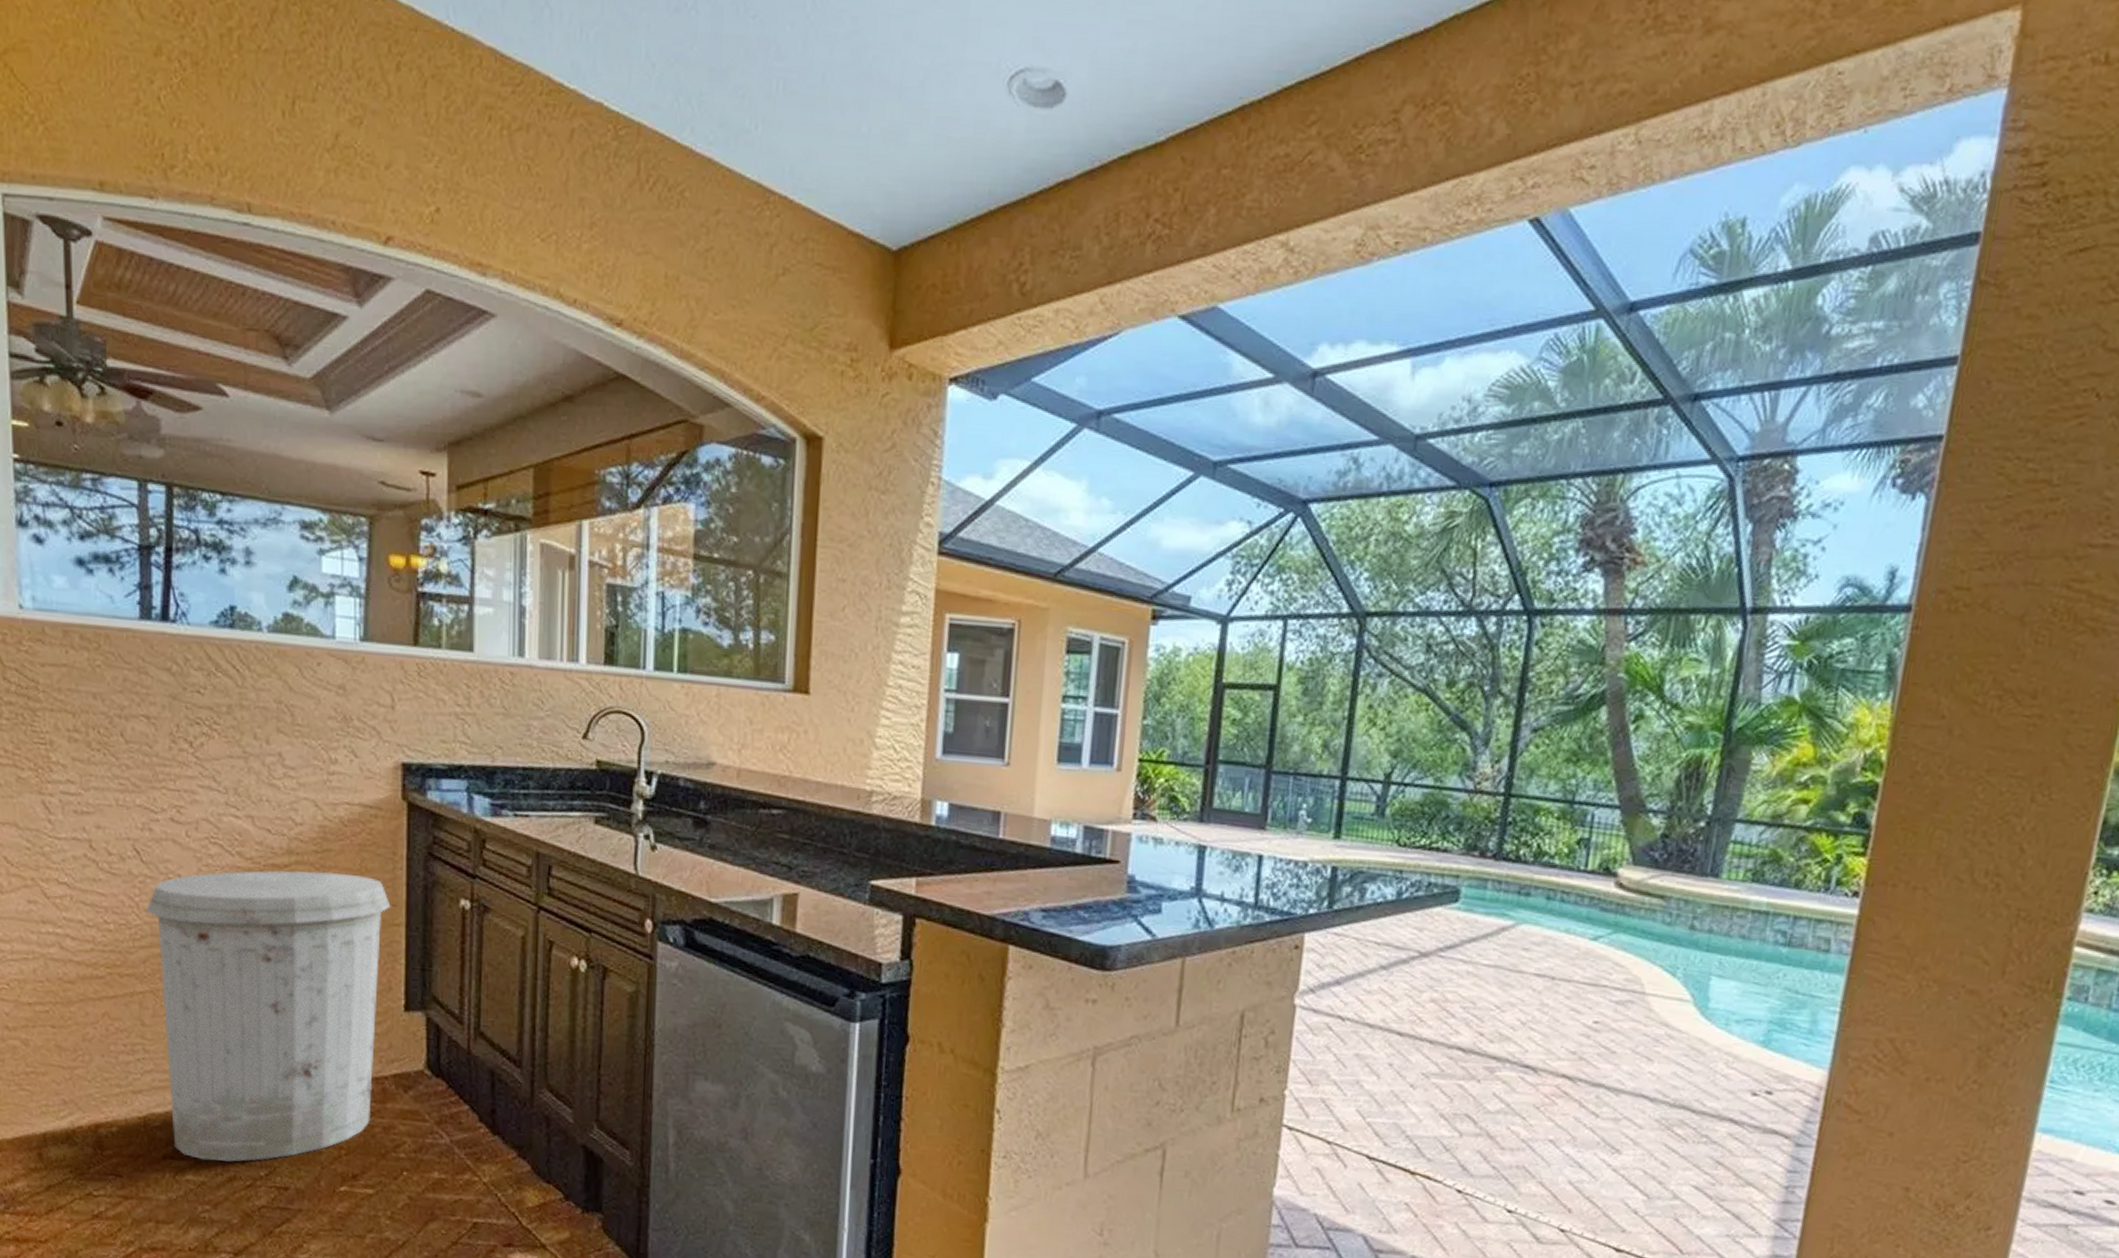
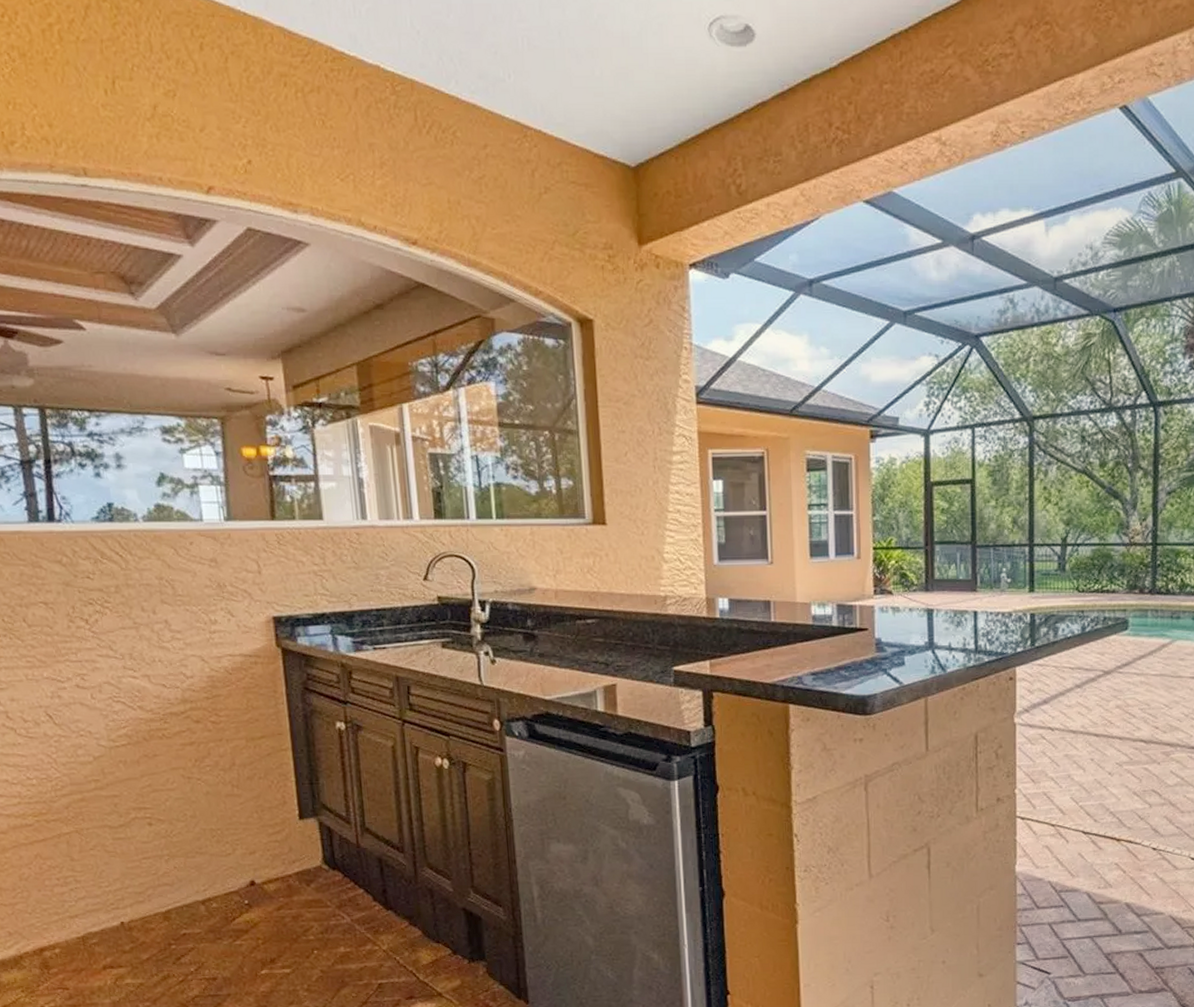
trash can: present [146,870,391,1162] -> none [63,712,281,965]

